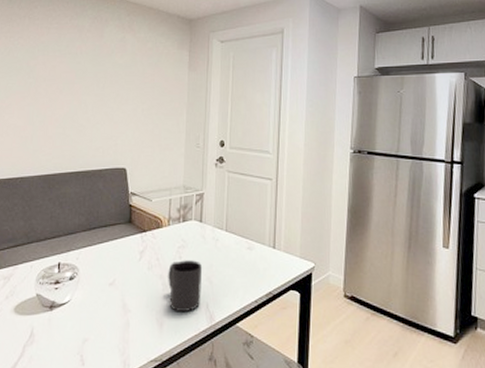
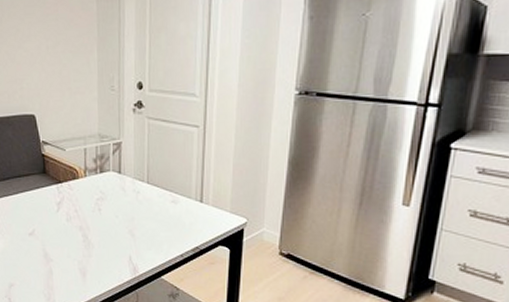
mug: present [168,260,203,313] -> none [88,212,124,264]

